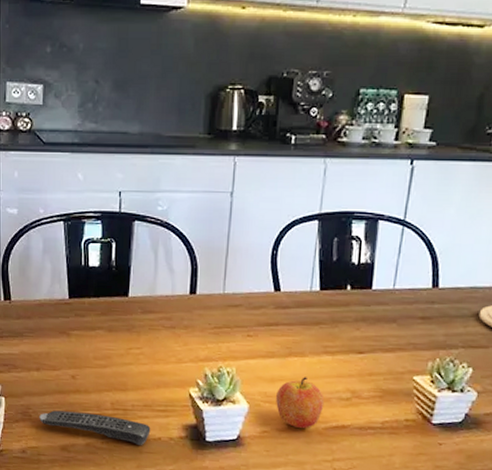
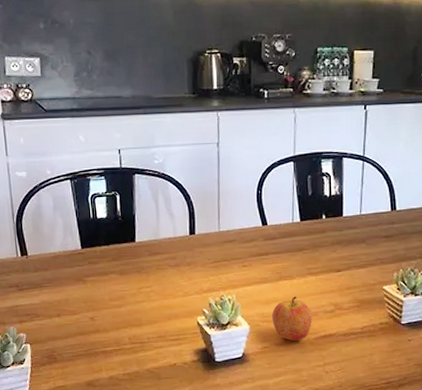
remote control: present [39,410,151,446] -> none [64,349,167,373]

